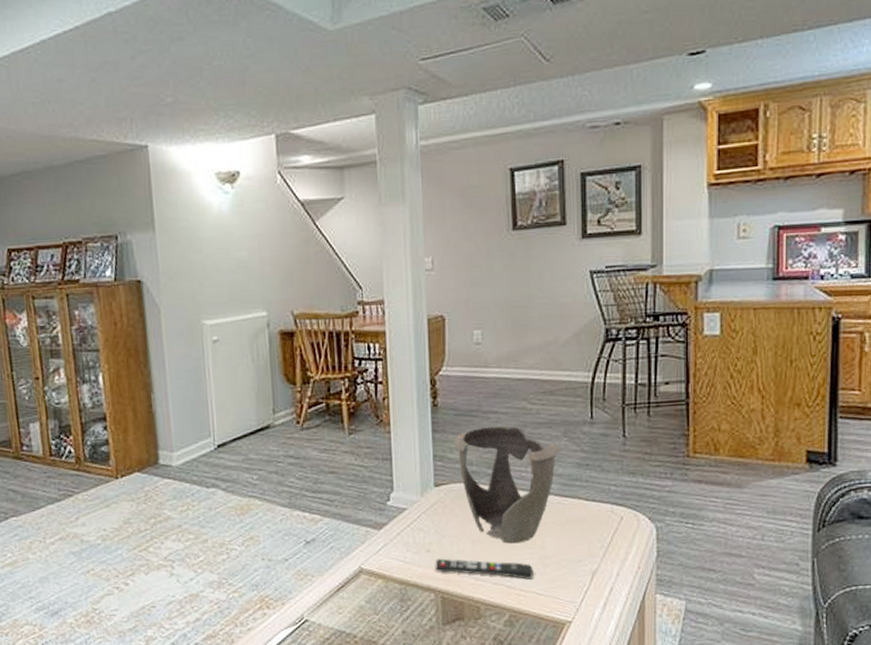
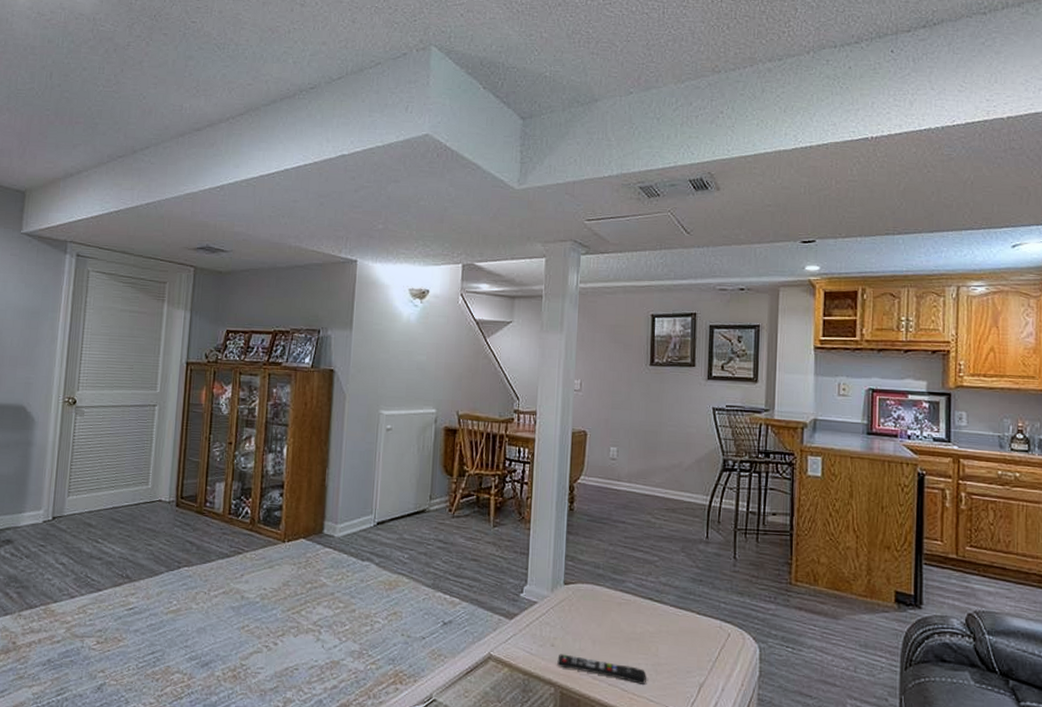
decorative bowl: present [453,425,561,544] -> none [584,534,679,648]

